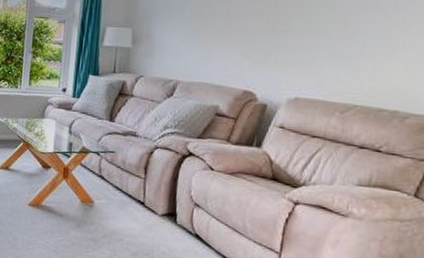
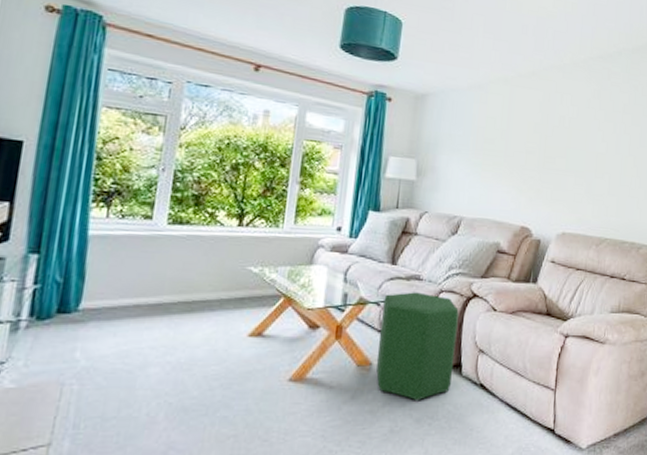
ottoman: none [97,146,174,239] -> present [376,292,459,401]

